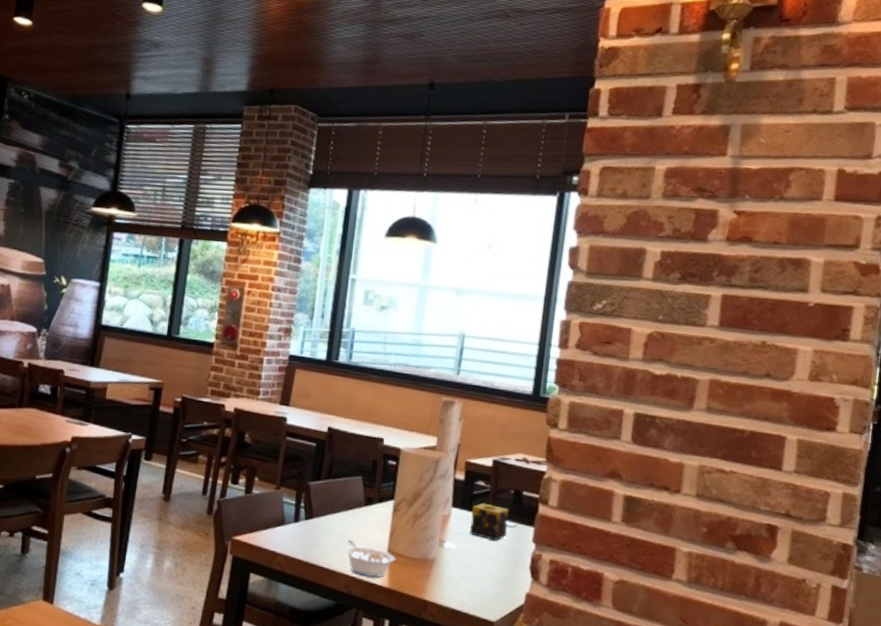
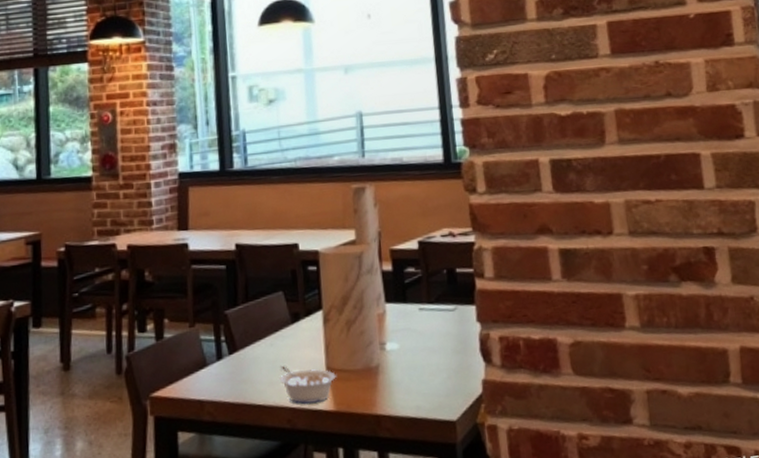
candle: present [470,503,509,541] -> none [406,290,448,330]

